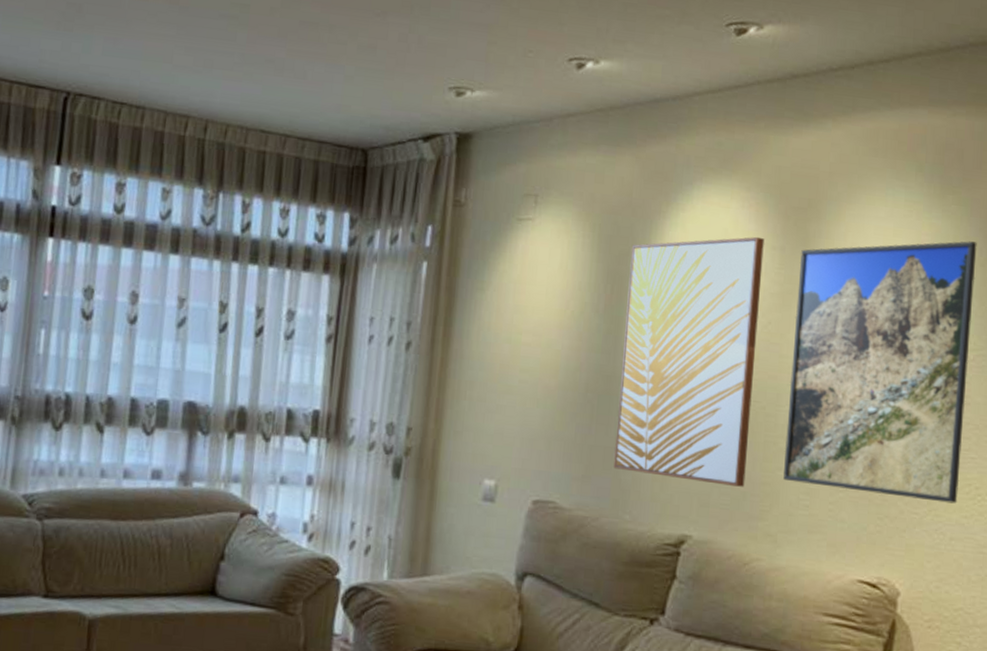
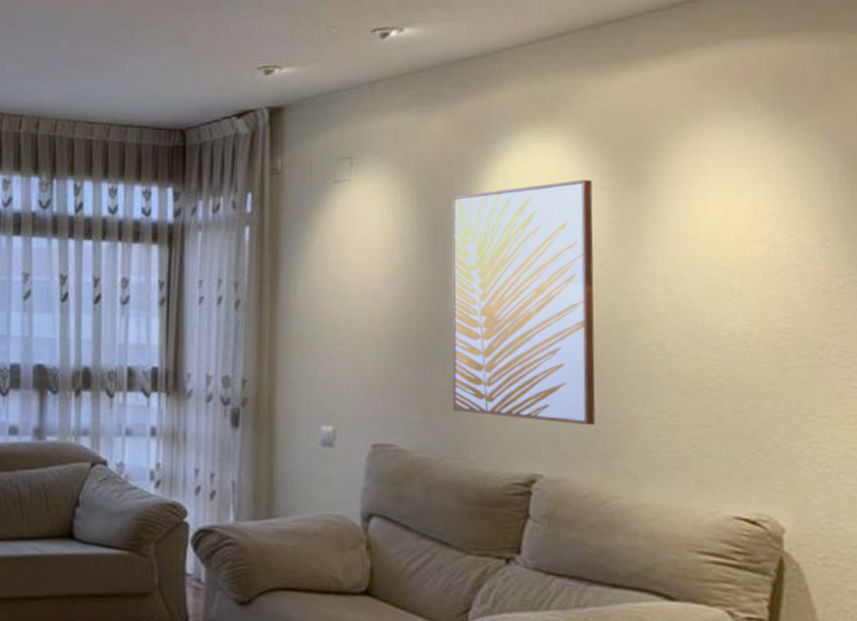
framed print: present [783,241,977,504] -> none [633,166,843,436]

